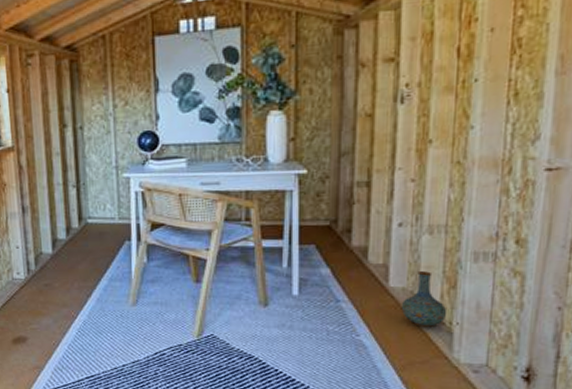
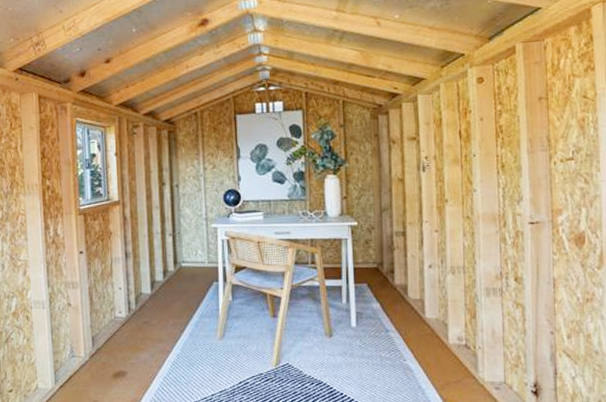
vase: present [401,271,448,328] -> none [436,304,471,352]

